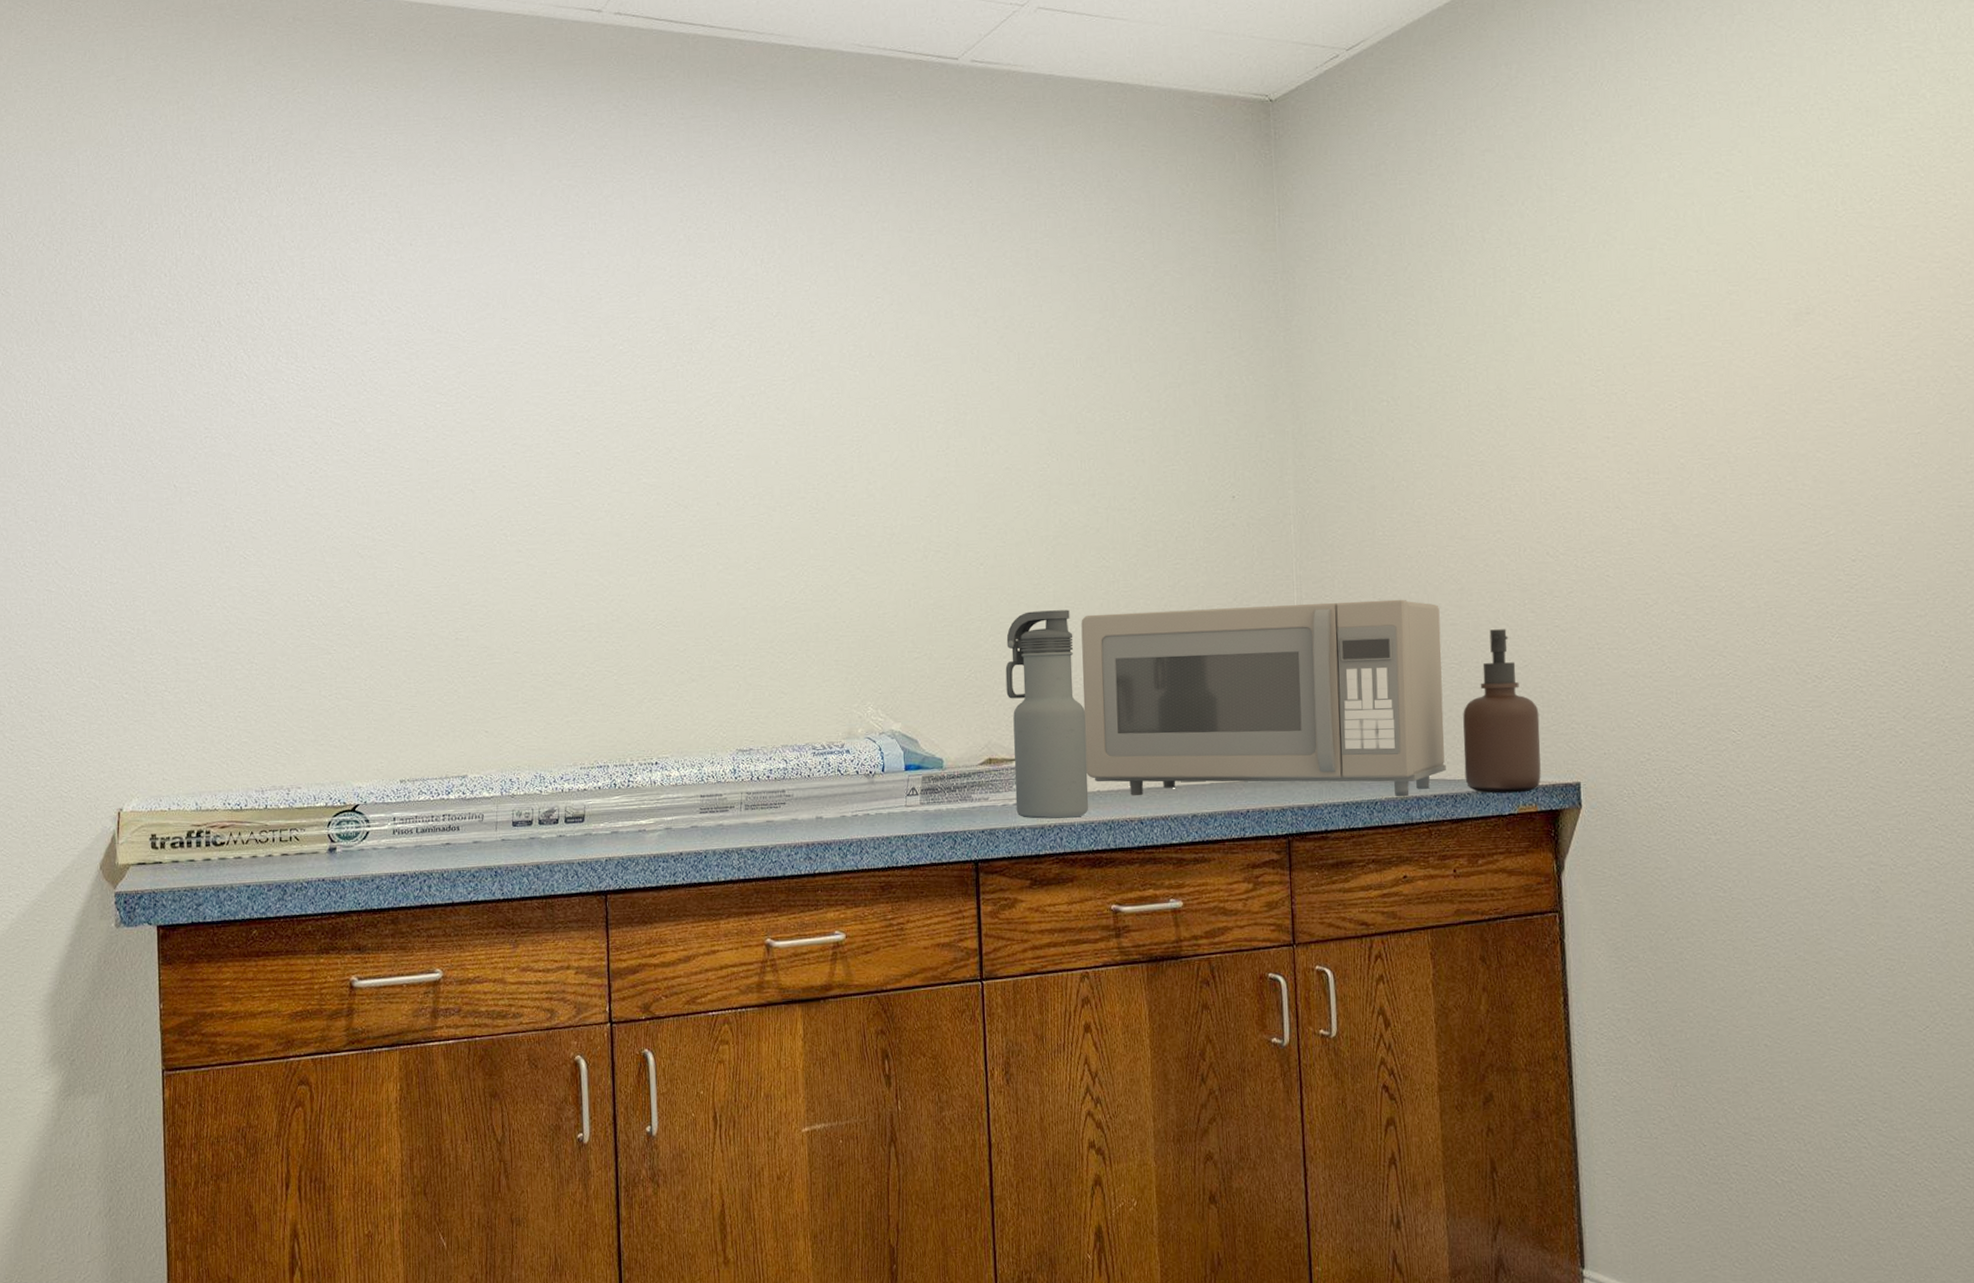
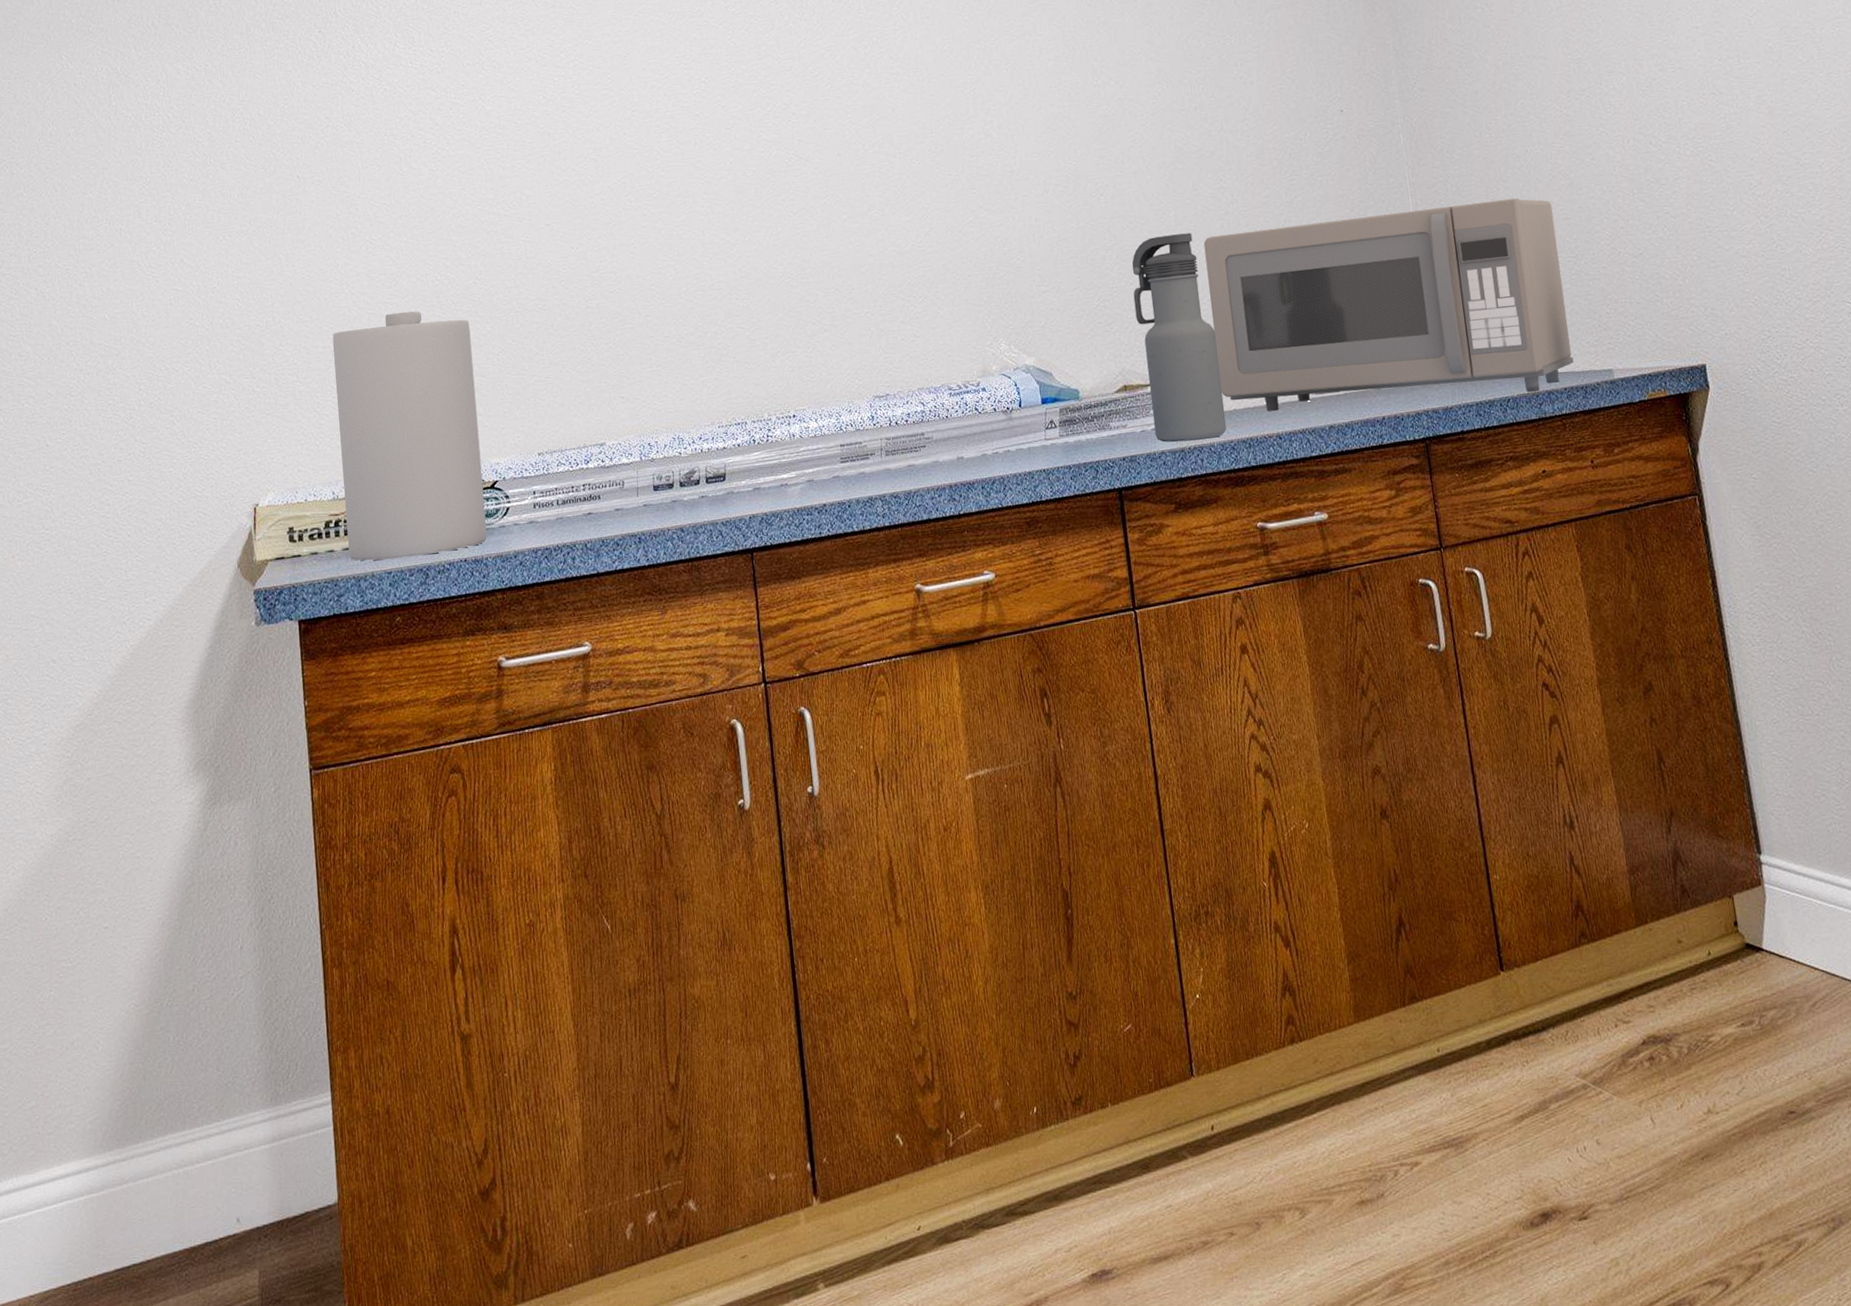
paper towel holder: none [202,629,346,873] -> present [332,311,487,561]
soap dispenser: present [1463,629,1541,794] -> none [1584,219,1667,383]

